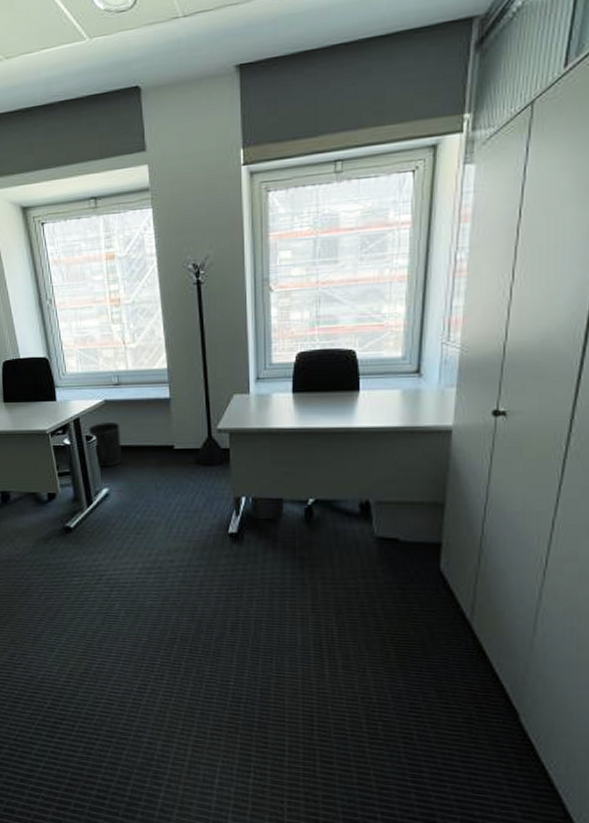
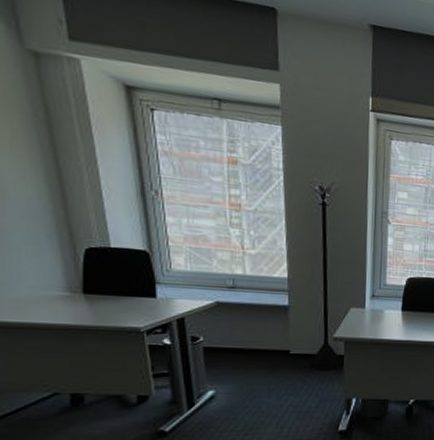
wastebasket: present [88,422,123,467] -> none [195,324,233,369]

